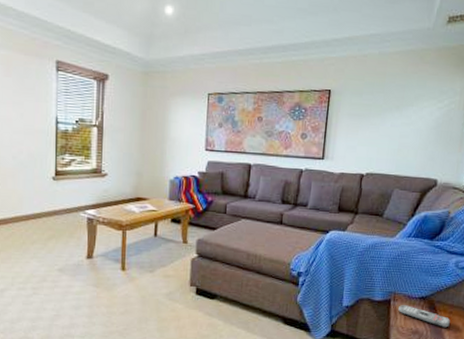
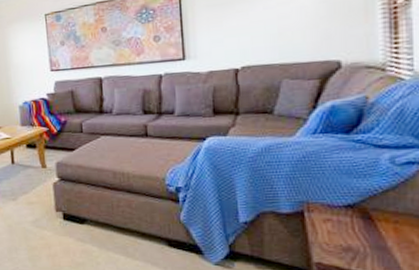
remote control: present [398,305,450,328] -> none [317,216,398,242]

